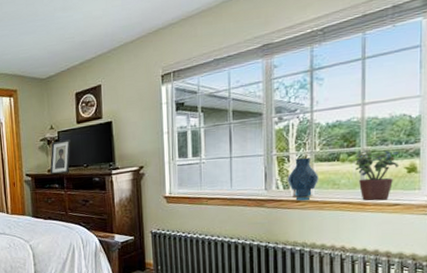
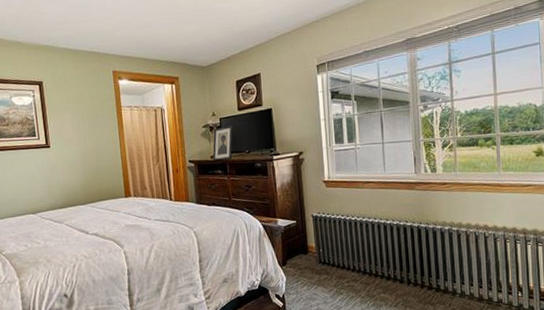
vase: present [287,157,318,201] -> none [434,143,461,184]
potted plant: present [355,150,400,202] -> none [492,135,529,183]

